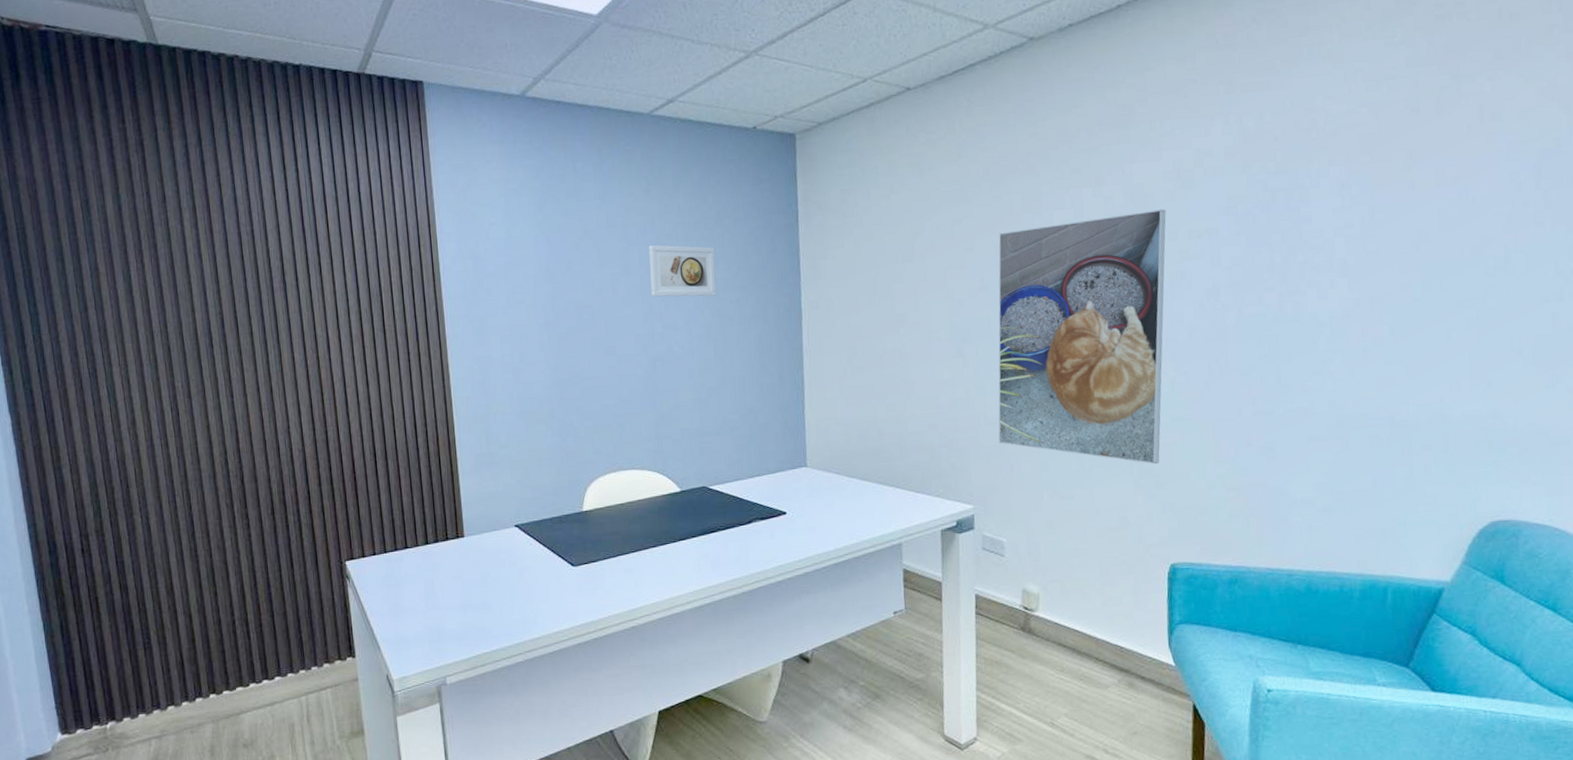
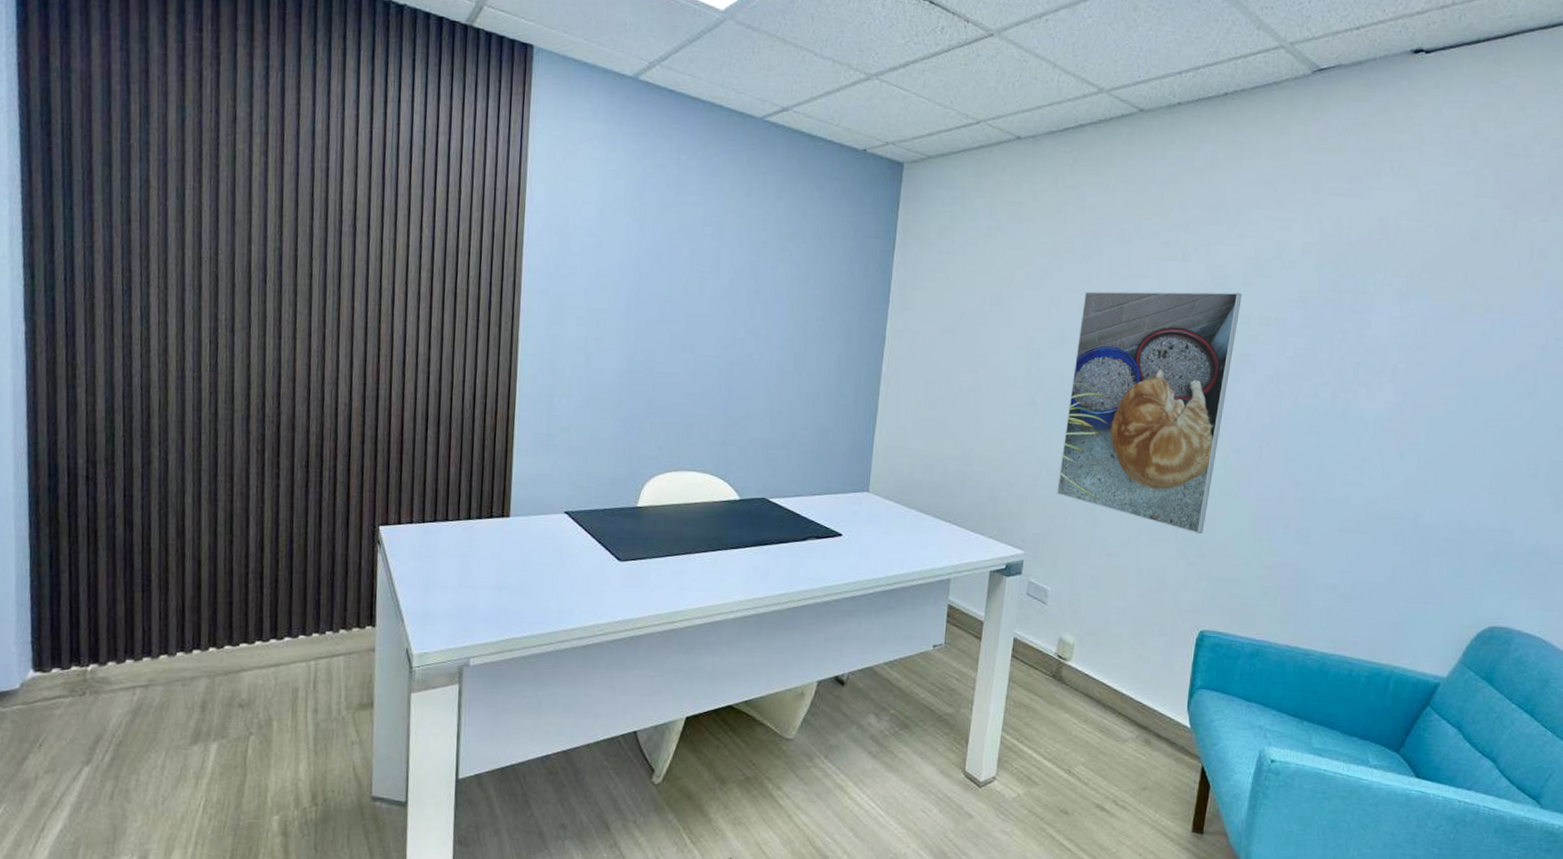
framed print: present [649,245,717,297] -> none [738,250,808,310]

